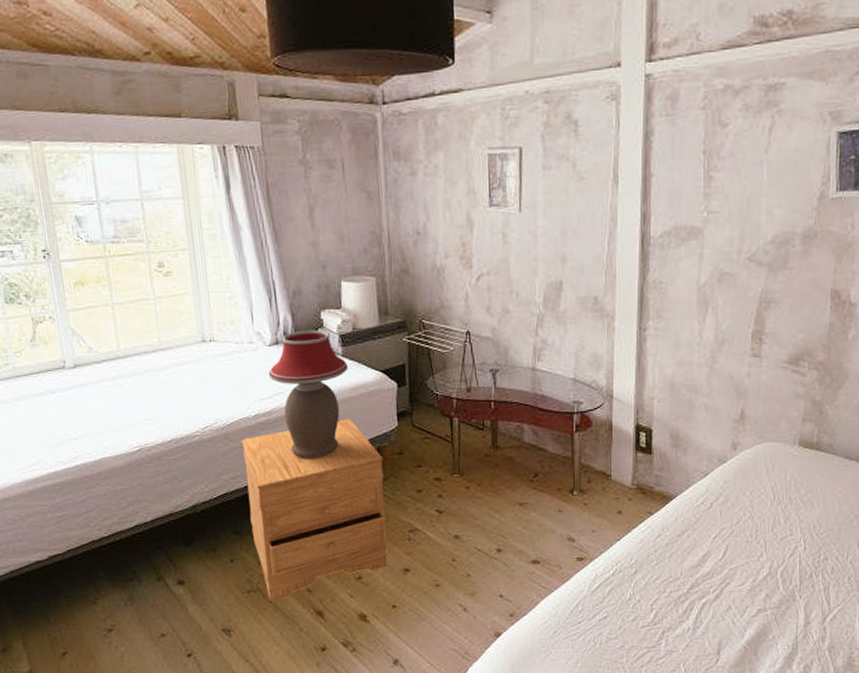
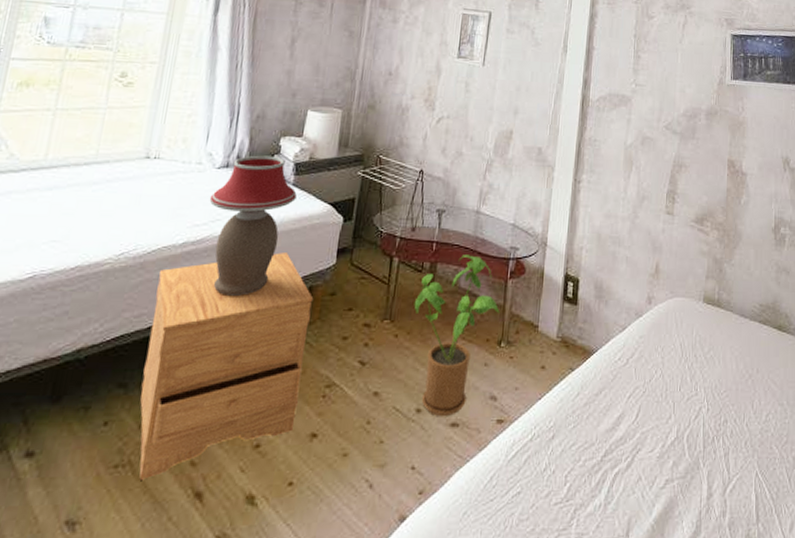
house plant: none [480,411,569,556] -> present [414,255,500,417]

